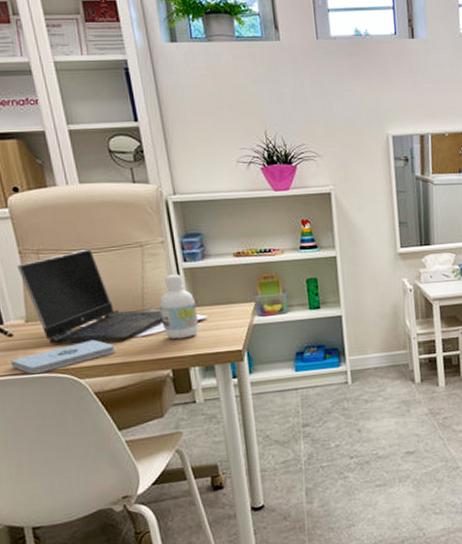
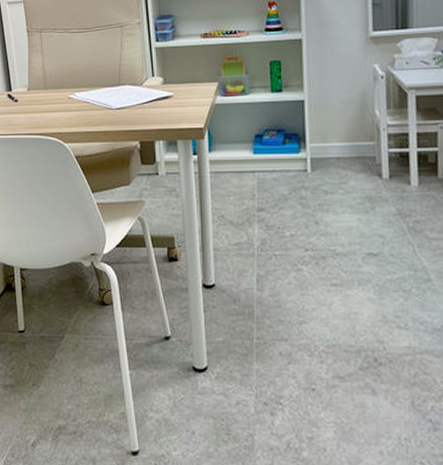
notepad: present [10,339,116,375] -> none [14,109,95,136]
laptop computer: present [16,248,163,345] -> none [25,28,135,112]
bottle: present [160,274,199,340] -> none [133,53,165,114]

